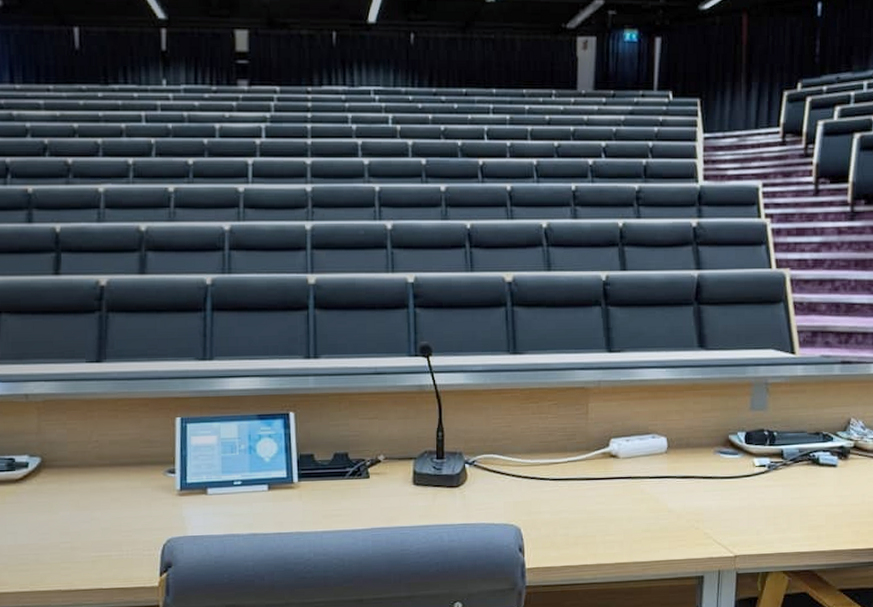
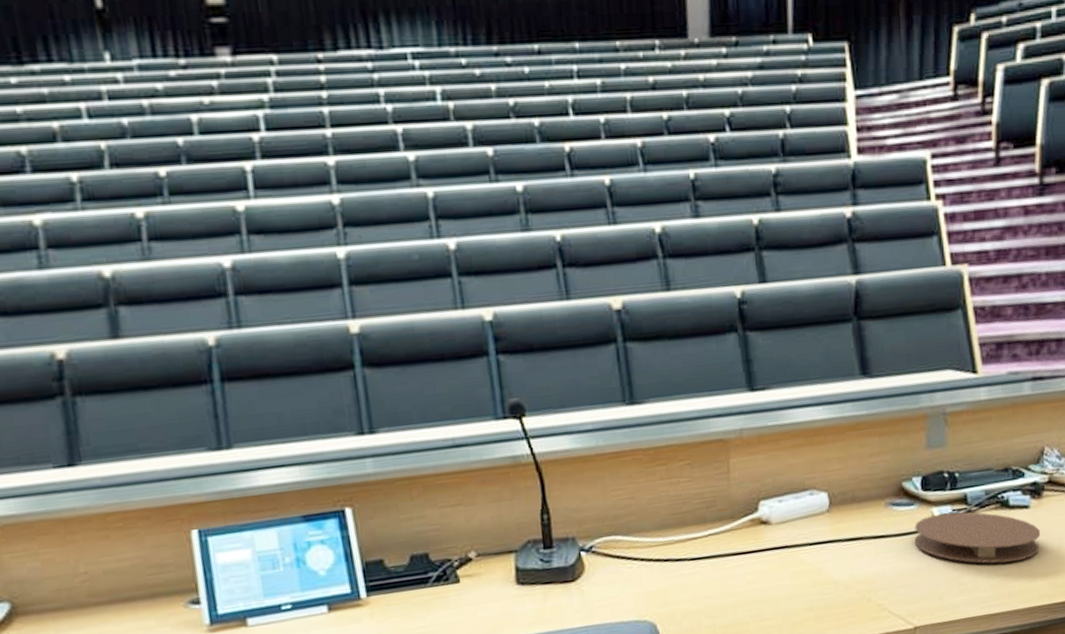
coaster: none [737,464,846,510] -> present [914,512,1041,564]

